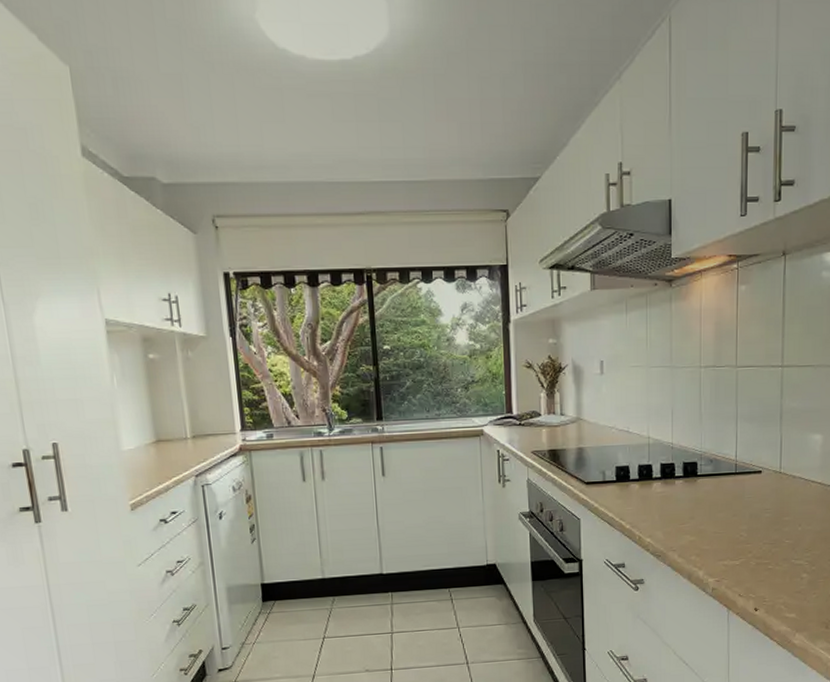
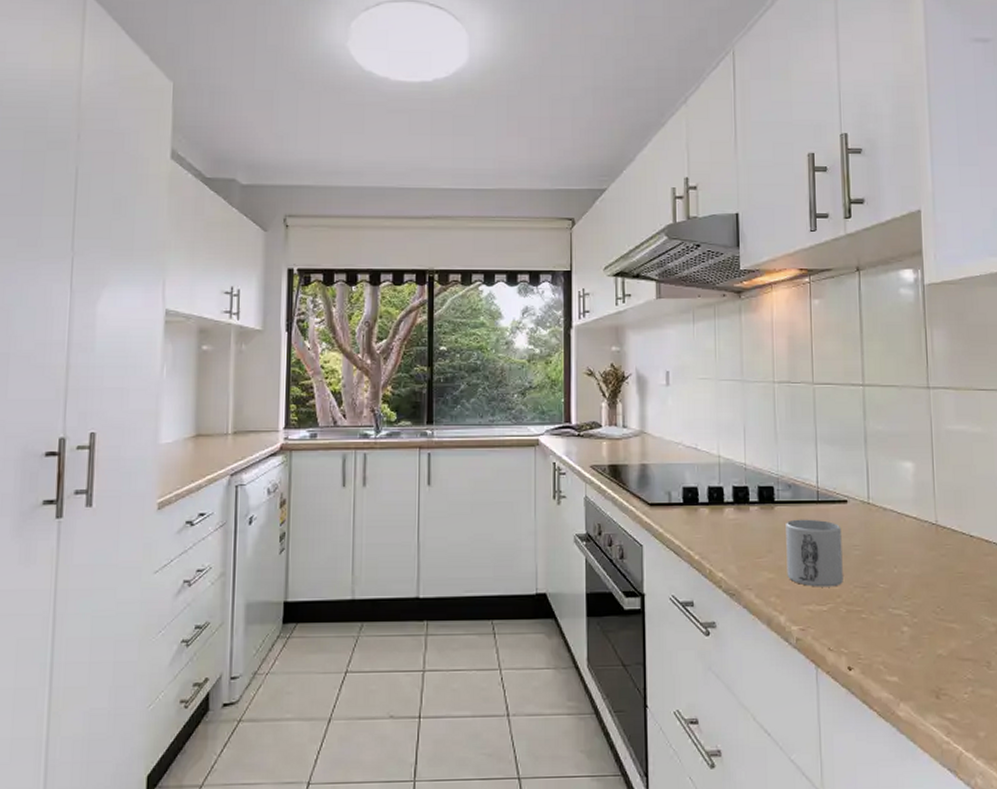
mug: none [706,488,755,546] -> present [786,519,843,587]

